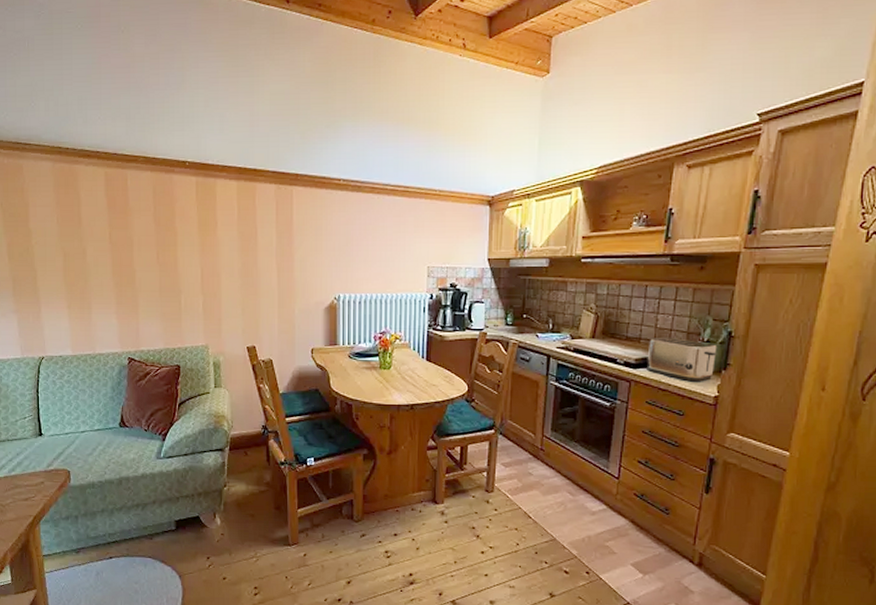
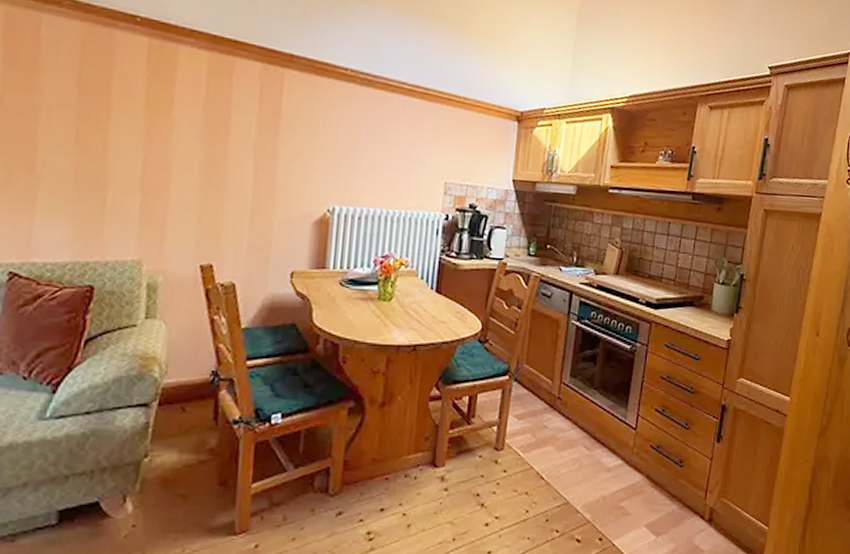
toaster: present [647,336,717,382] -> none [667,276,731,325]

